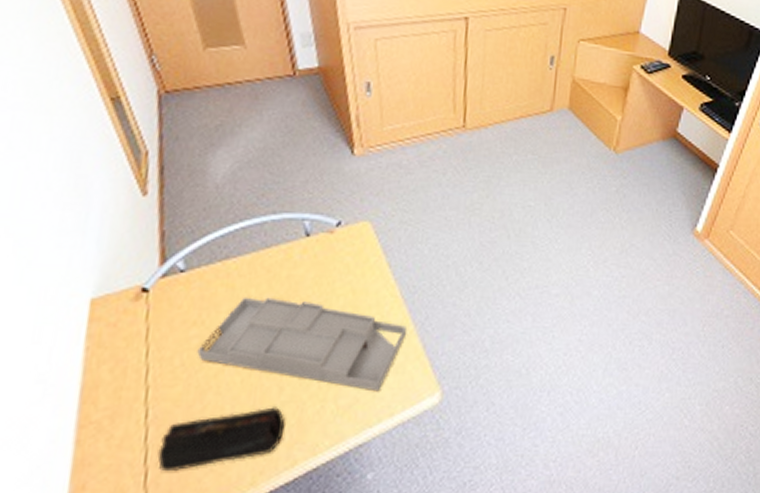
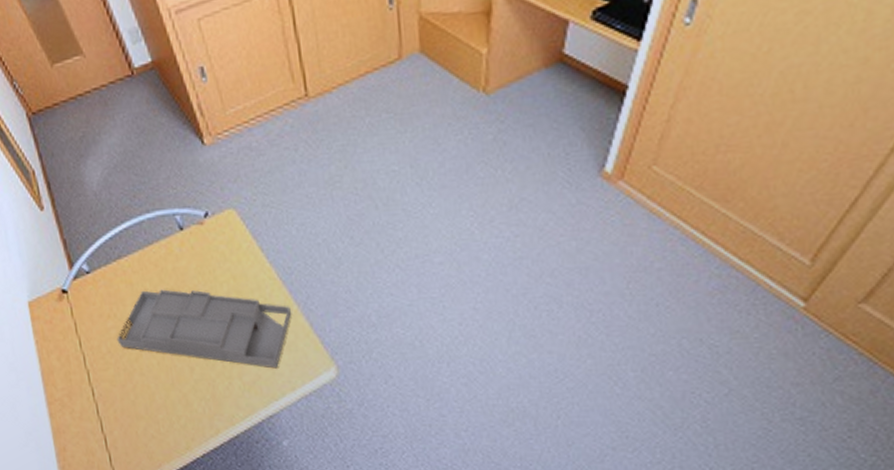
pencil case: present [157,407,285,472] -> none [109,384,203,438]

